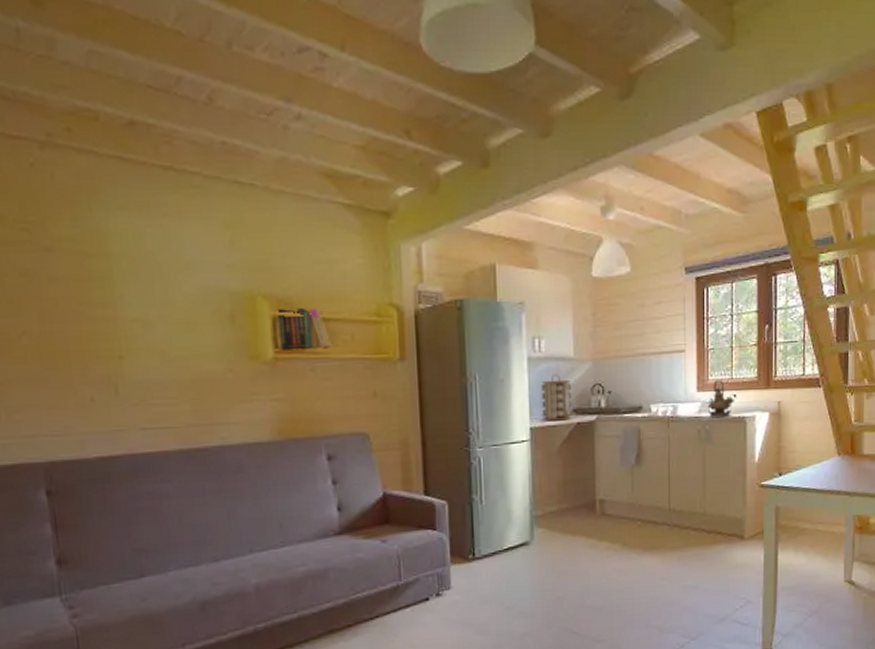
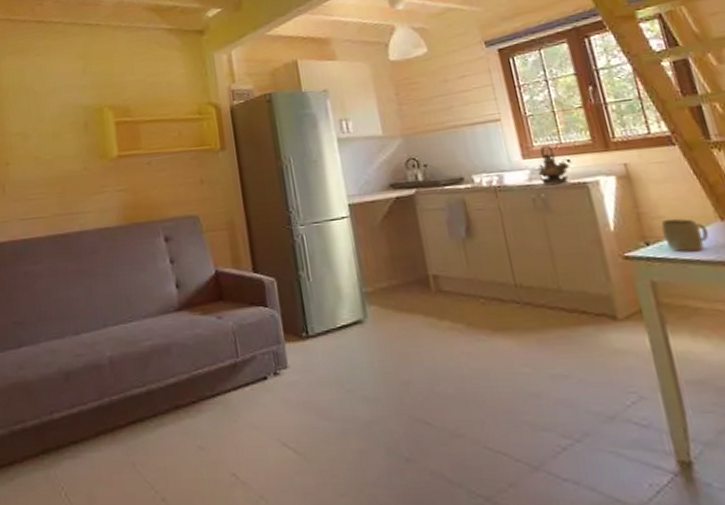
books: present [274,308,333,351] -> none [117,112,164,150]
spice rack: present [540,374,573,421] -> none [353,151,390,198]
mug: none [794,452,827,482] -> present [661,218,709,252]

